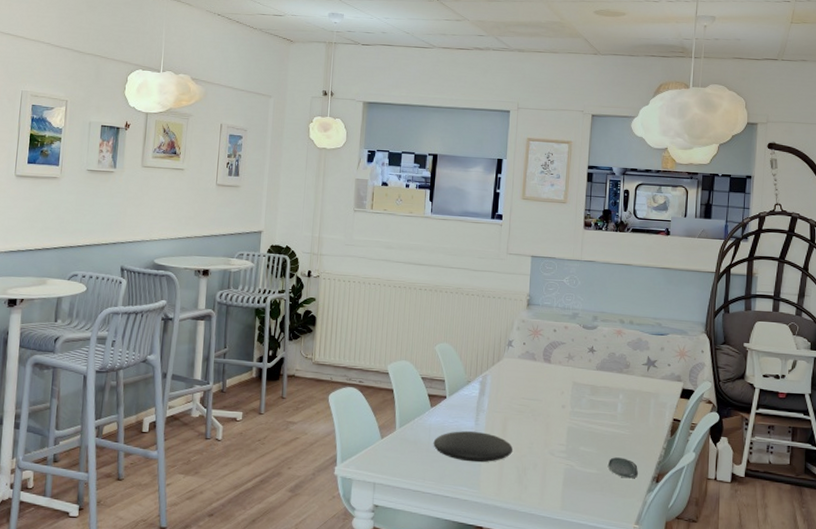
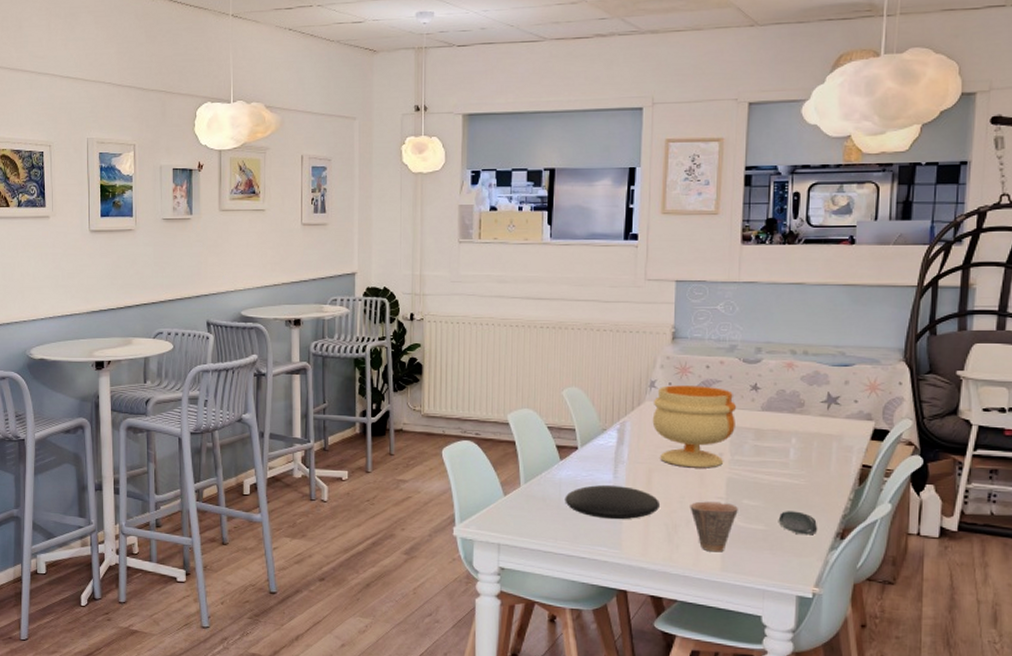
footed bowl: none [509,345,577,419] -> present [652,385,737,468]
cup: none [537,447,576,493] -> present [690,501,738,552]

